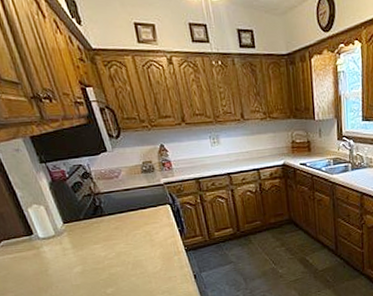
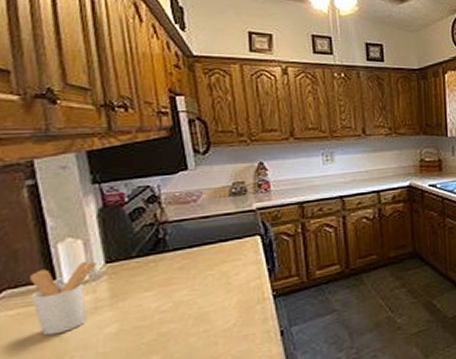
utensil holder: none [16,221,60,272] -> present [30,260,96,336]

